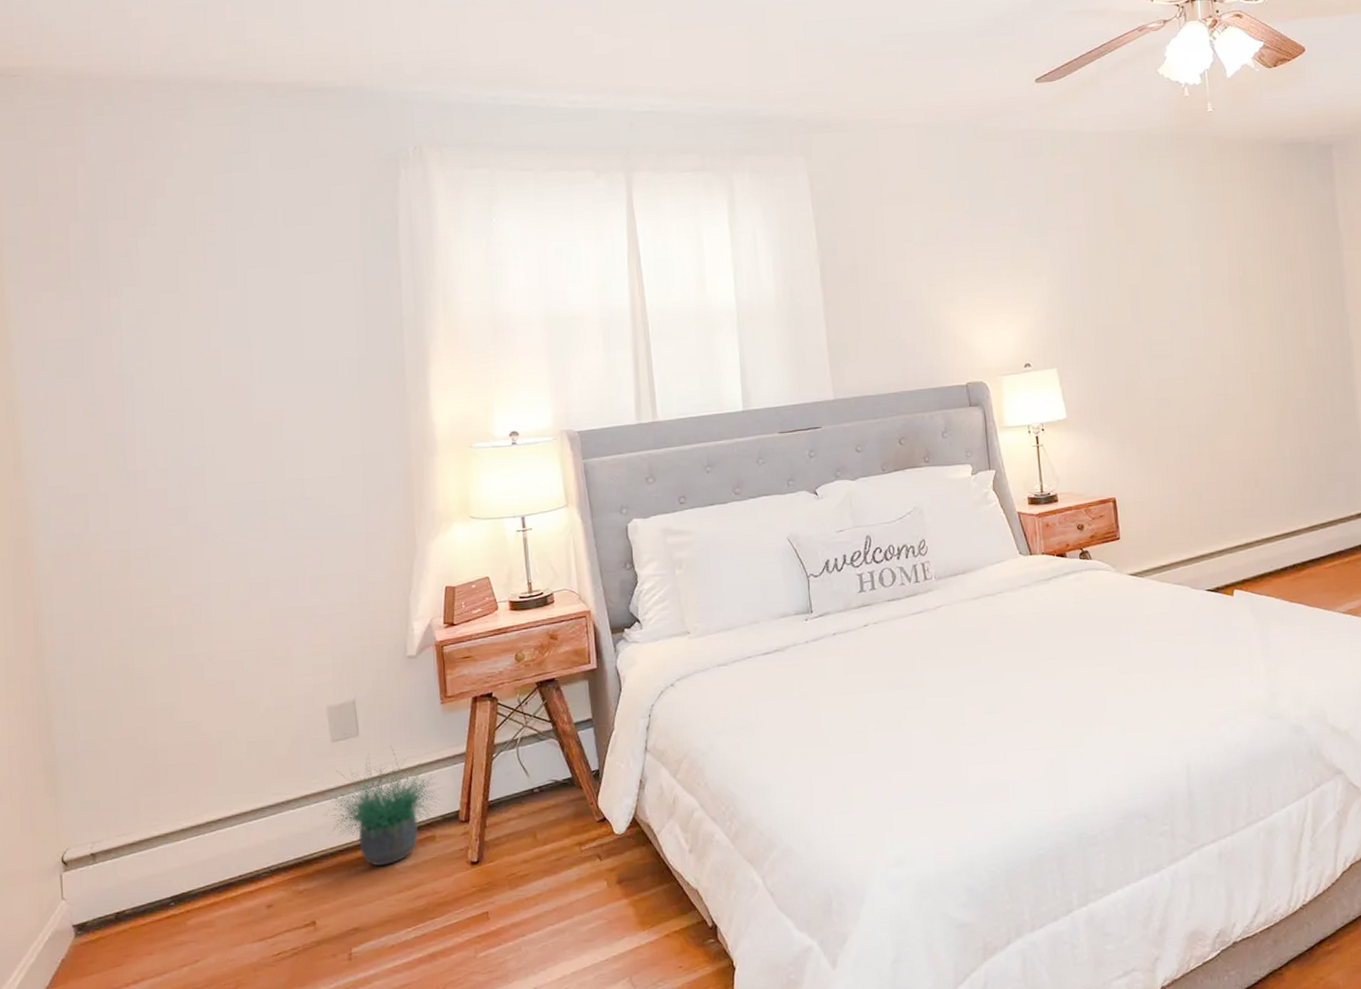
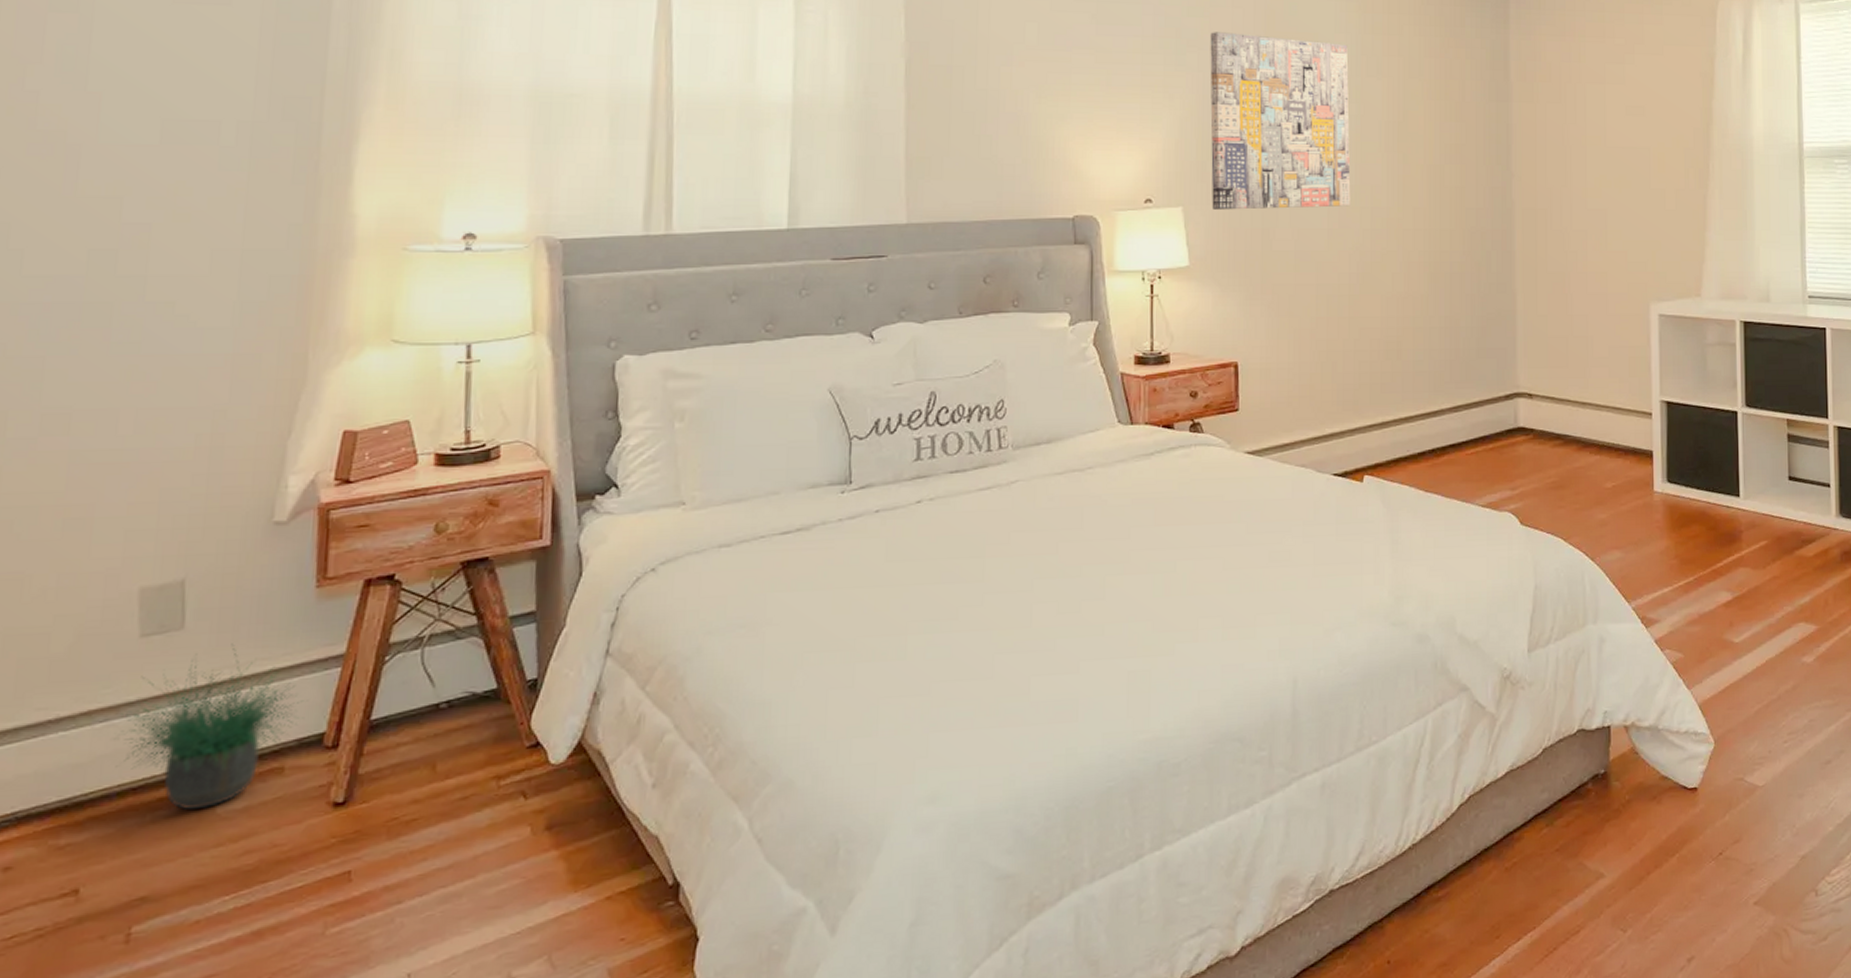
wall art: none [1067,213,1202,368] -> present [1210,32,1351,210]

